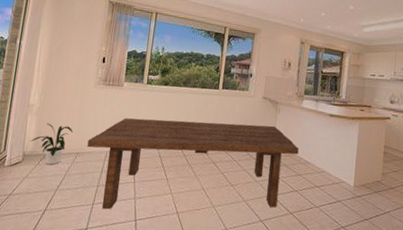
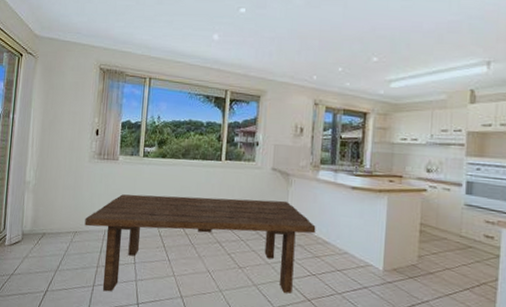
house plant: present [30,123,73,165] -> none [28,200,69,245]

